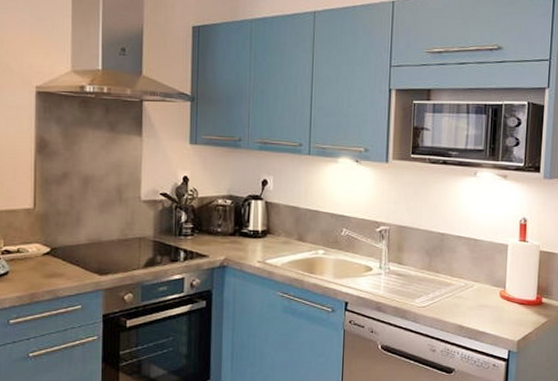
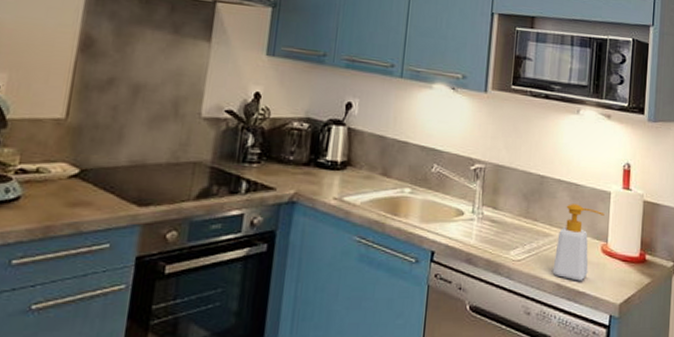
soap bottle: none [454,257,502,323] -> present [552,204,605,281]

